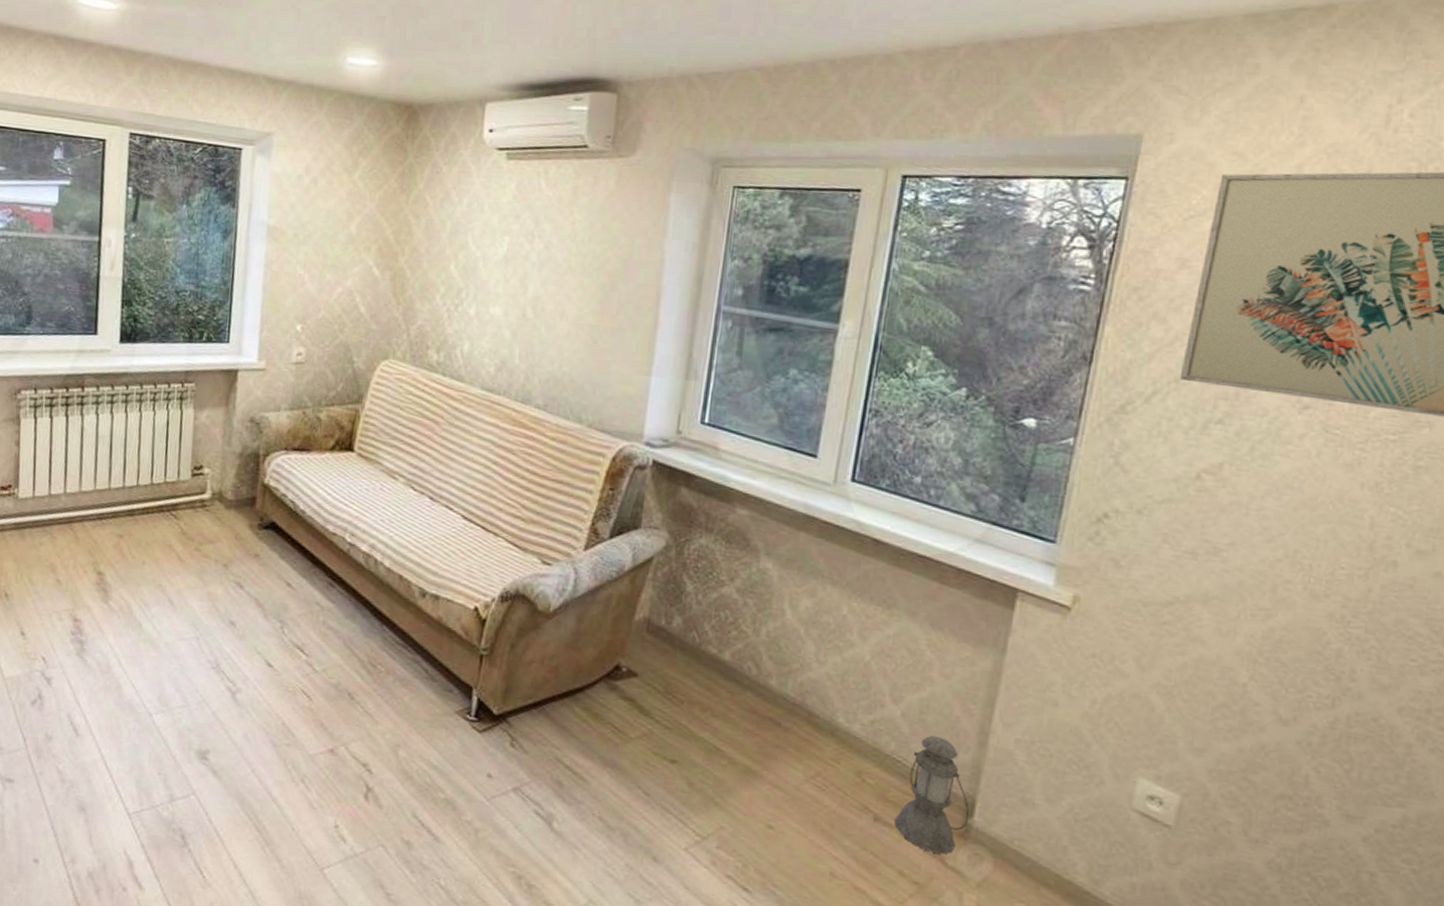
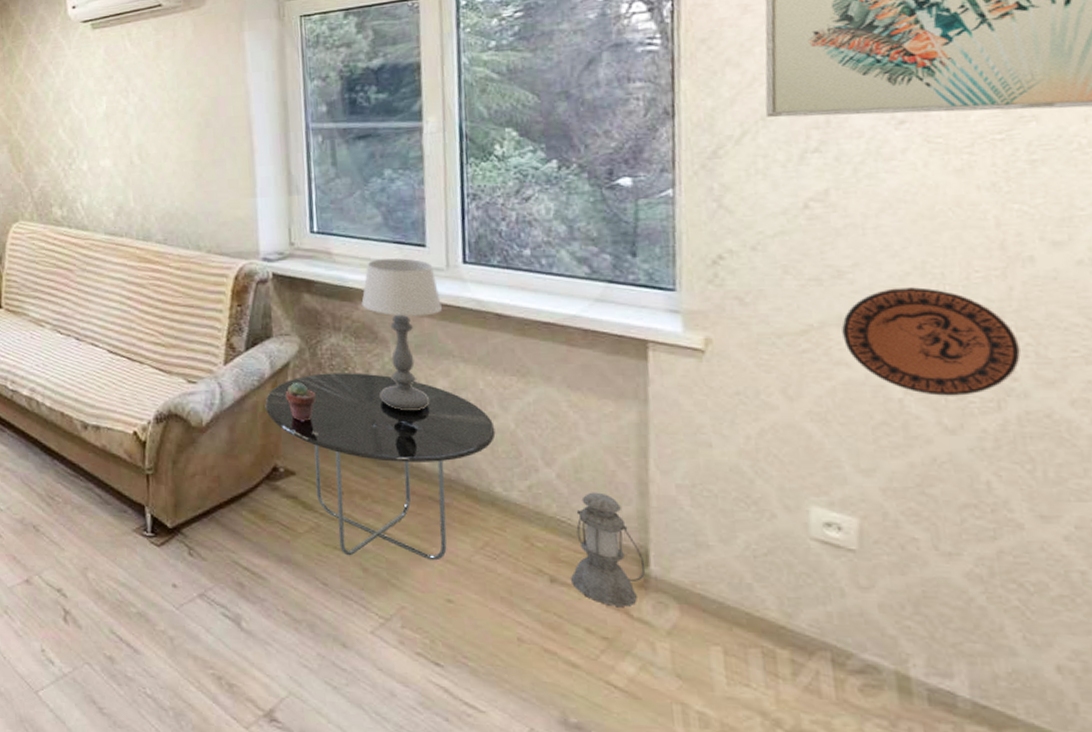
side table: none [619,574,850,784] -> present [264,373,496,561]
potted succulent: none [643,580,674,622] -> present [286,383,316,421]
table lamp: none [739,463,821,628] -> present [361,258,442,411]
decorative plate: none [1204,572,1365,689] -> present [842,287,1021,396]

